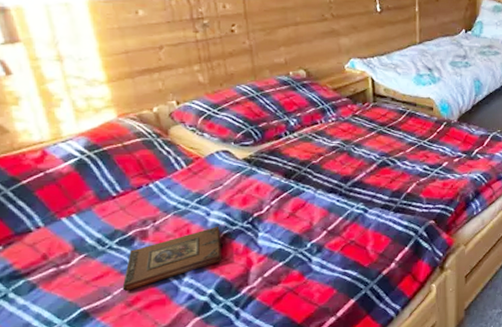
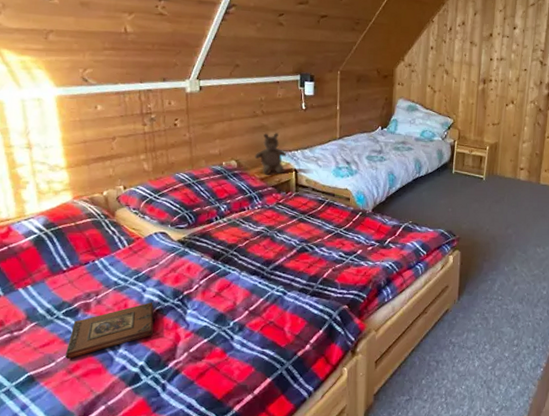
teddy bear: none [325,38,362,85] -> present [254,133,287,175]

